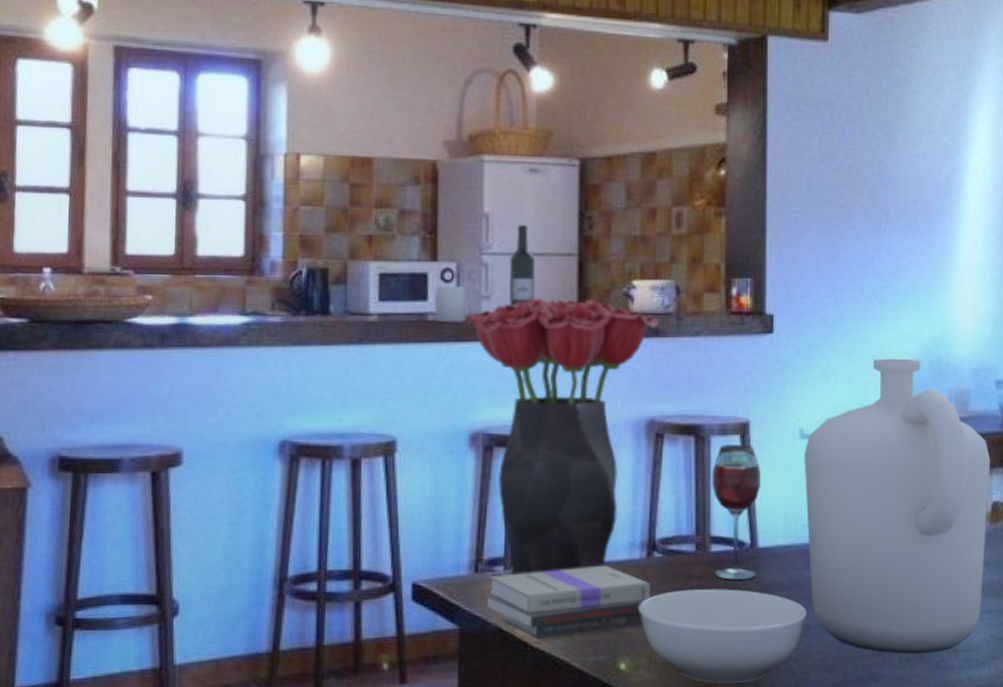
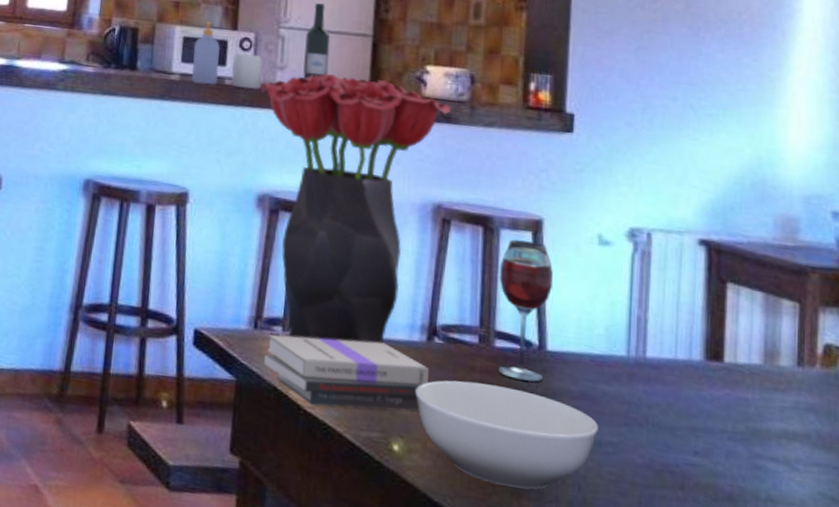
soap bottle: none [390,254,421,324] -> present [190,21,221,86]
water jug: present [804,358,991,654] -> none [601,171,824,499]

